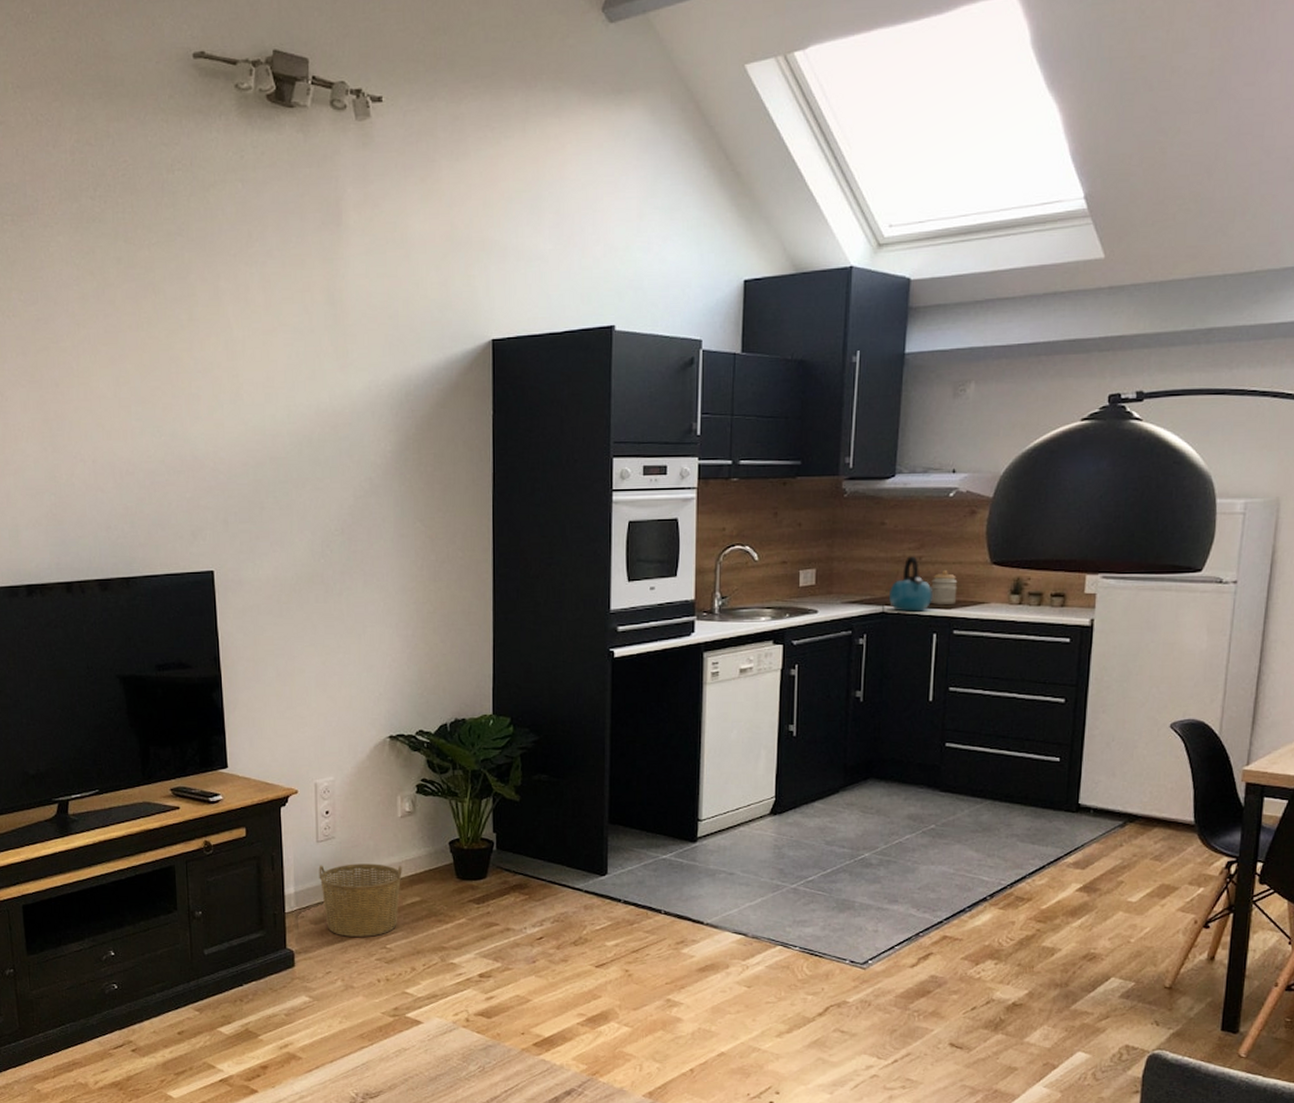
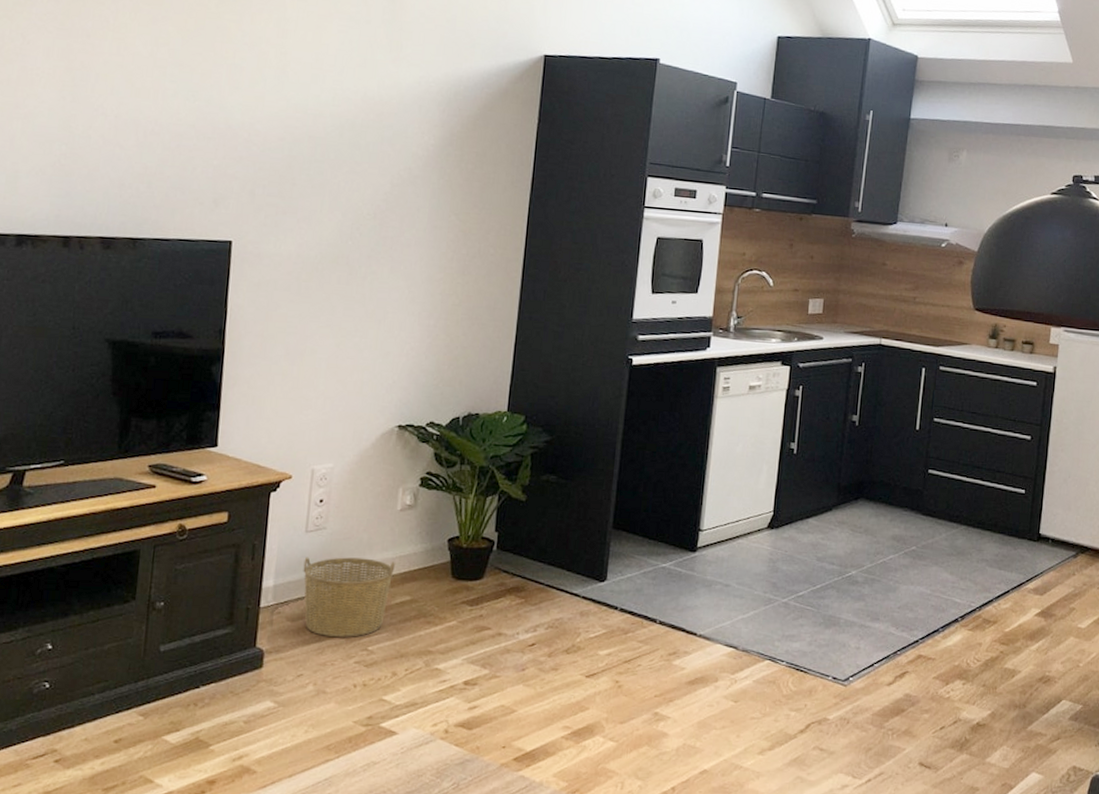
kettle: present [888,556,932,612] -> none [885,296,924,347]
jar: present [931,569,958,605] -> none [921,310,945,343]

